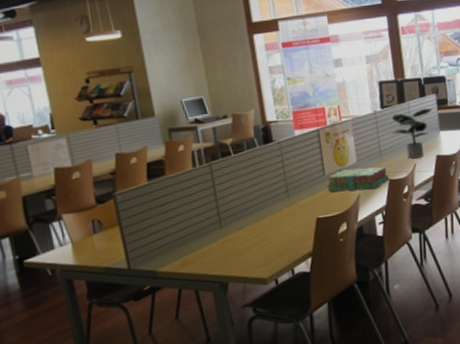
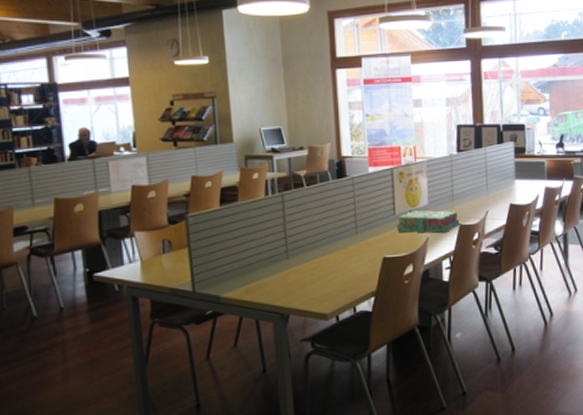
potted plant: present [392,108,433,159] -> none [466,155,510,205]

